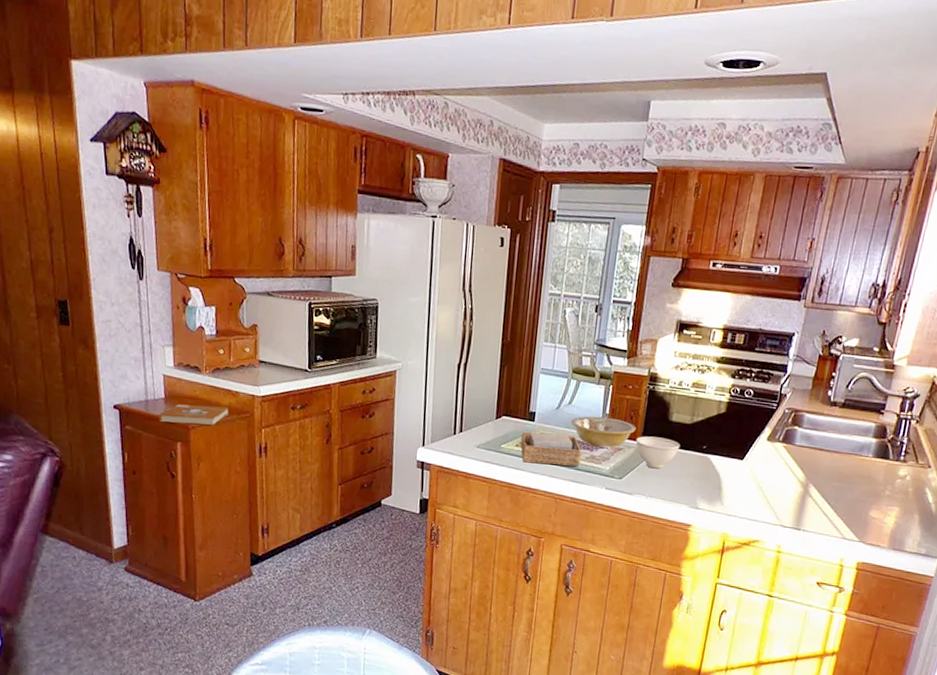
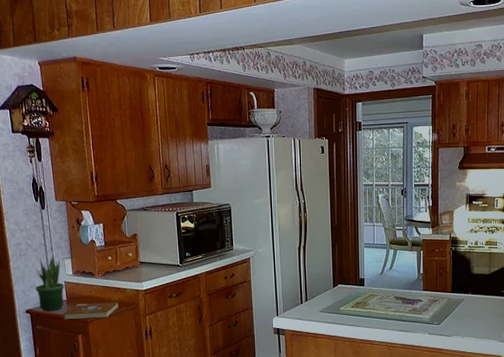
planter: none [126,340,163,410] -> present [35,255,65,311]
napkin holder: present [520,432,581,468] -> none [355,294,405,320]
ceramic bowl: present [570,416,636,448] -> none [393,276,446,301]
bowl: present [636,436,680,469] -> none [447,288,483,313]

